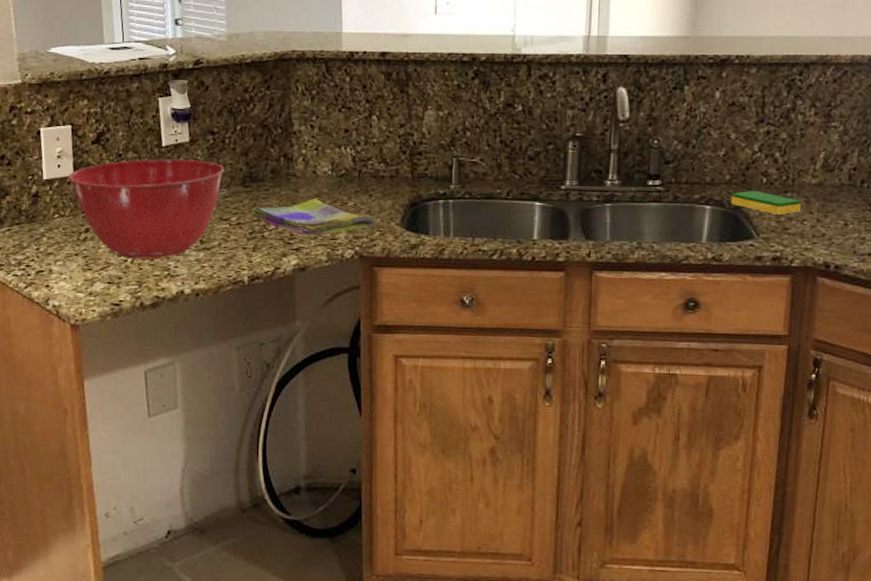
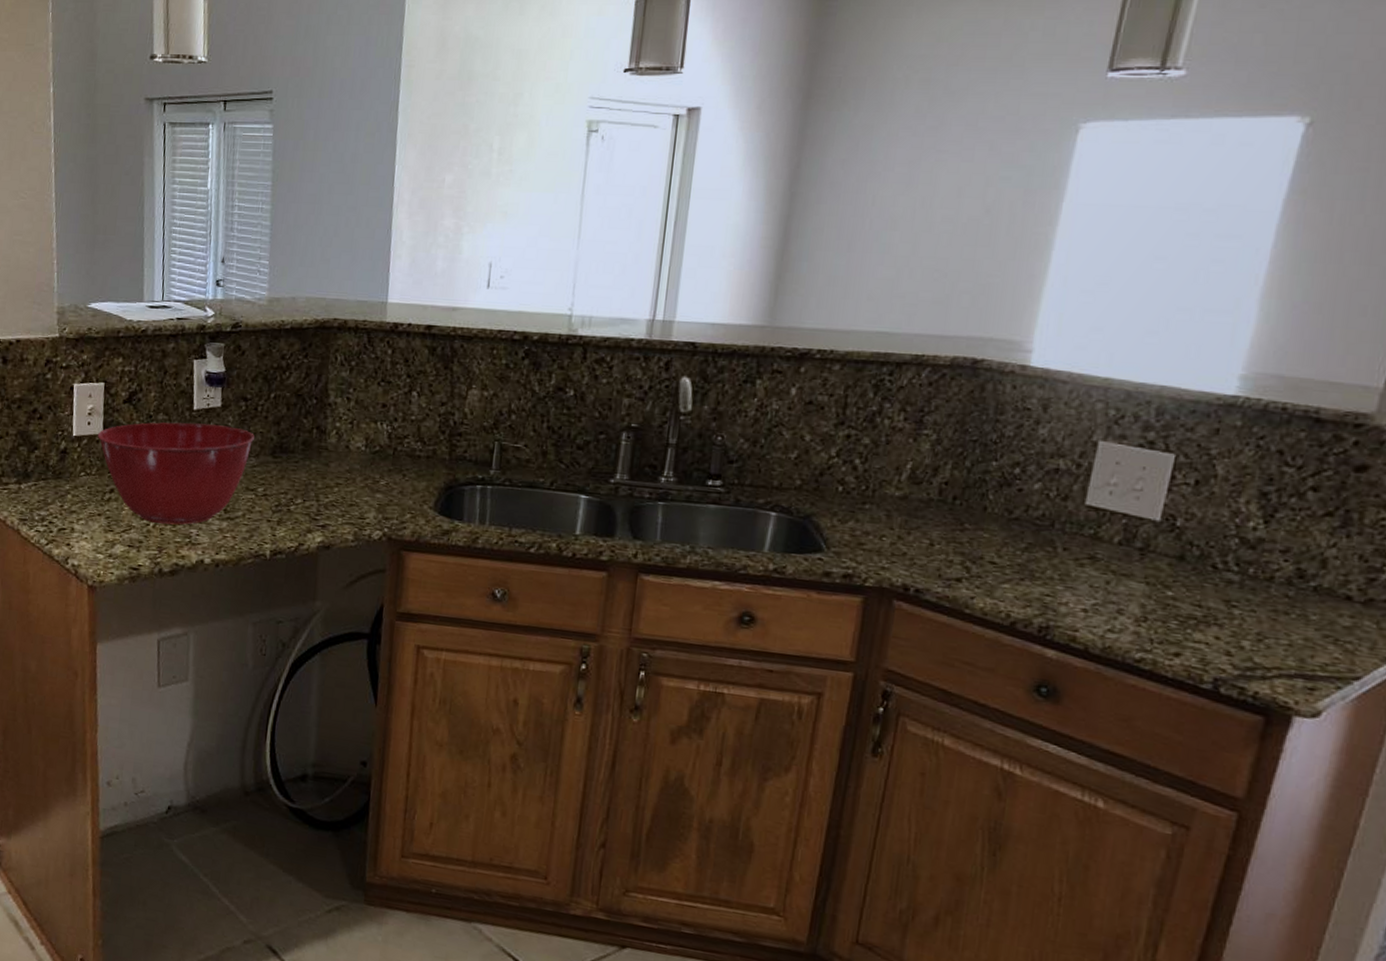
dish towel: present [252,199,376,236] -> none [279,474,408,513]
dish sponge: present [731,190,802,215] -> none [799,498,882,528]

